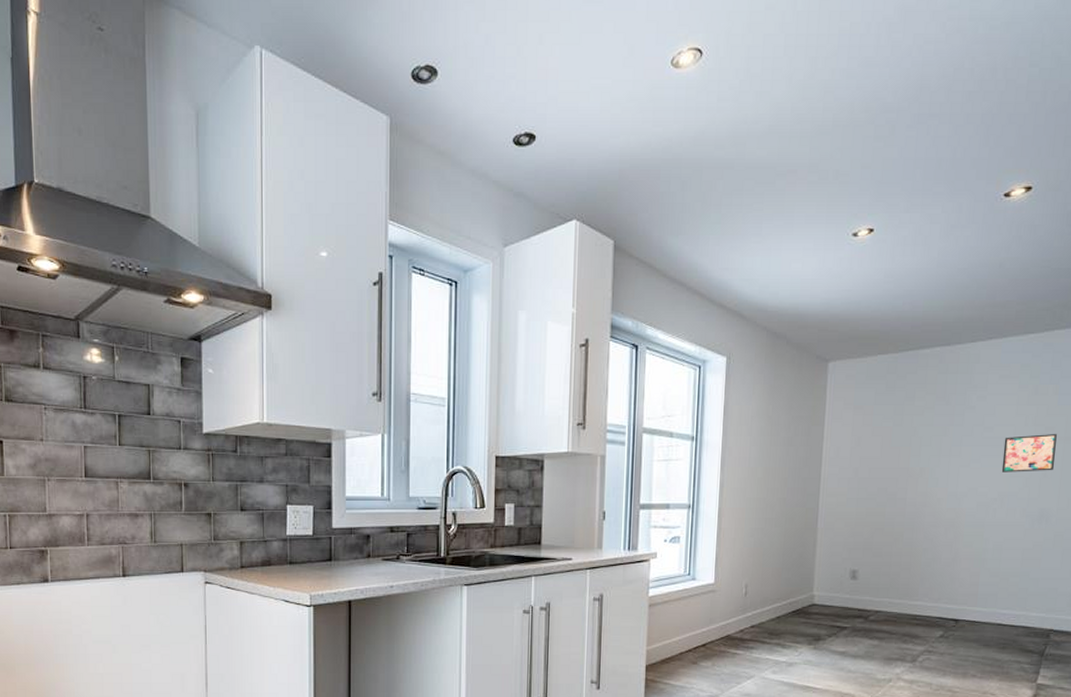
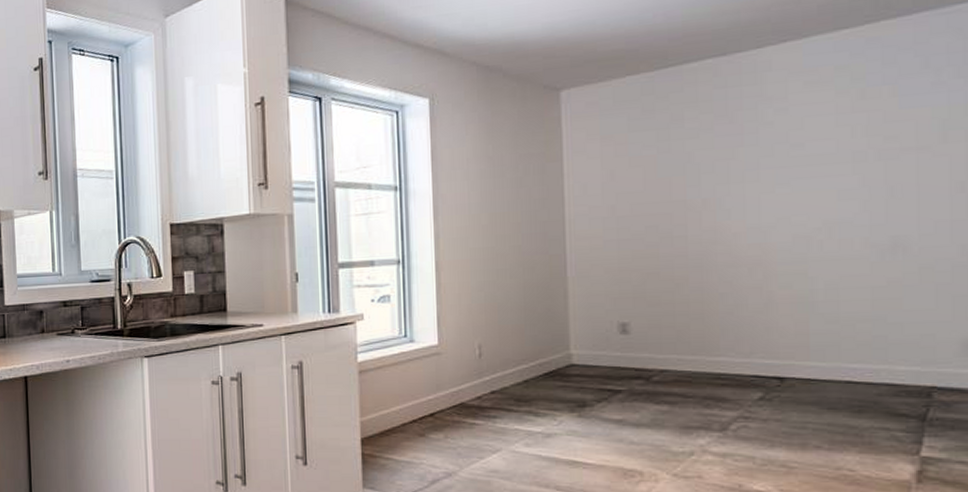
wall art: present [1001,434,1057,472] -> none [822,144,906,196]

